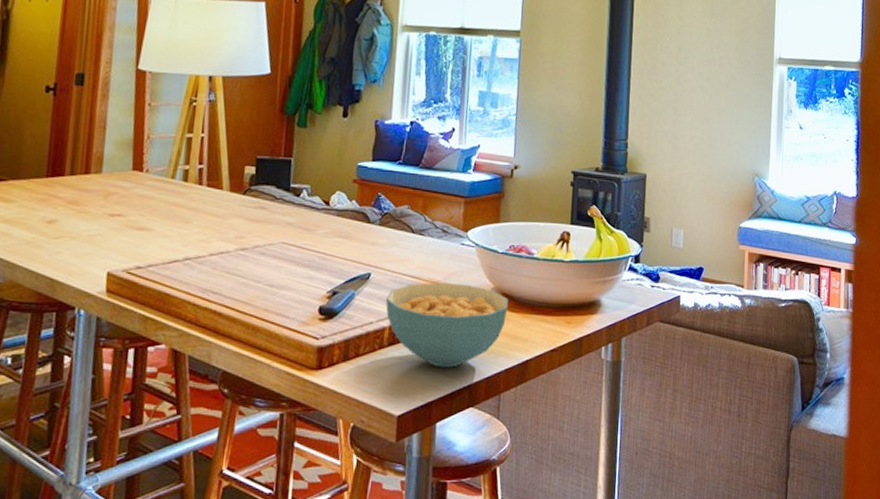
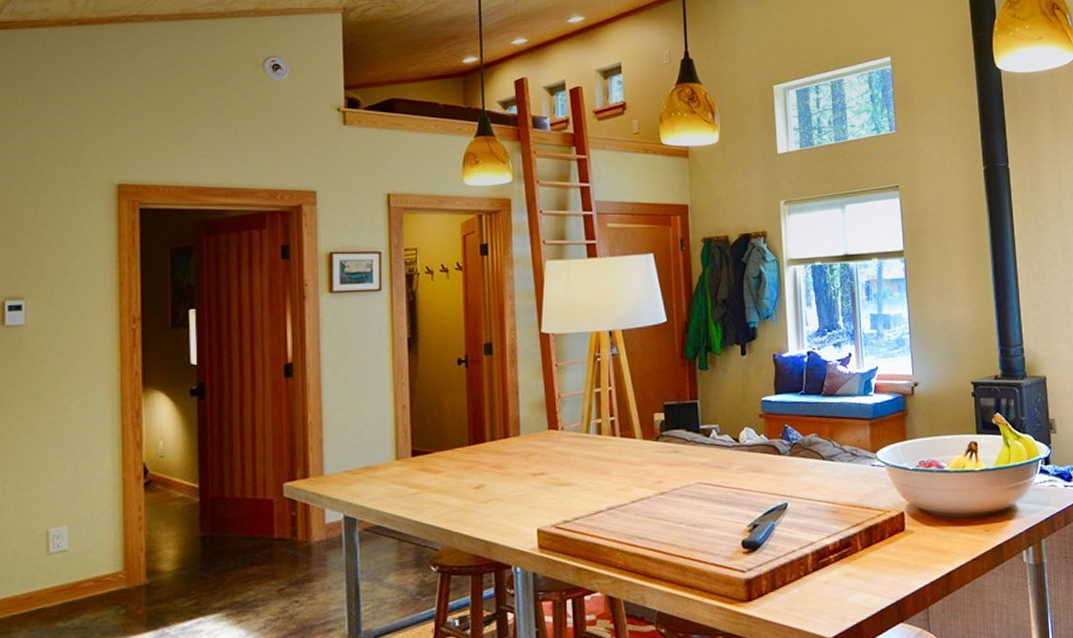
cereal bowl: present [386,282,509,368] -> none [805,503,925,588]

